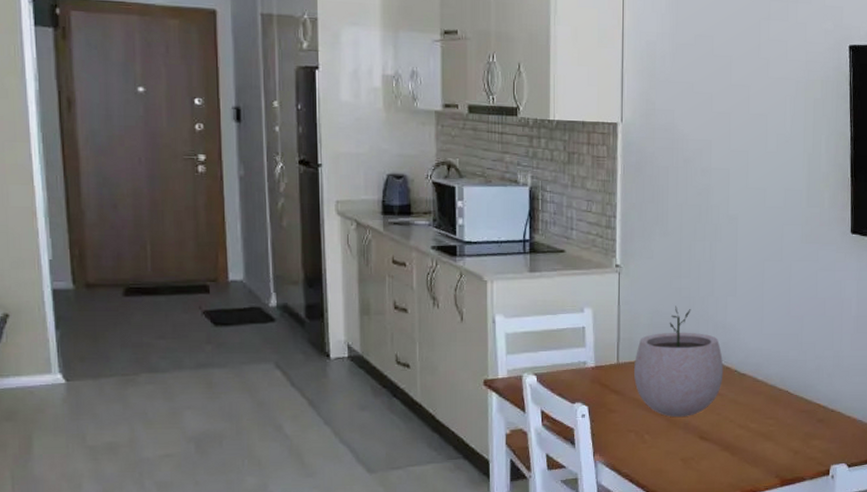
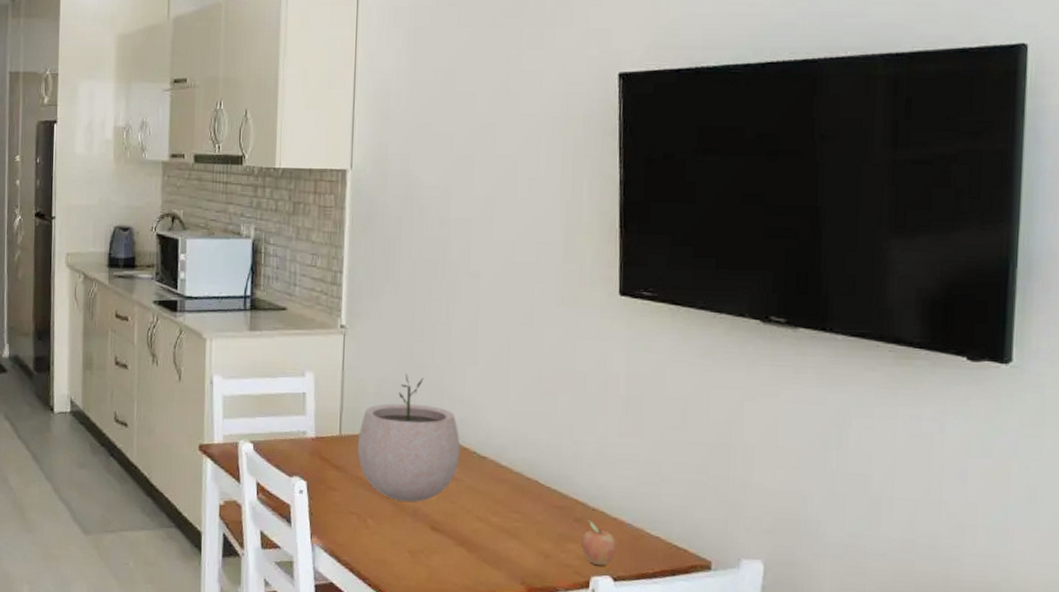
fruit: none [823,420,850,456] -> present [581,520,616,566]

